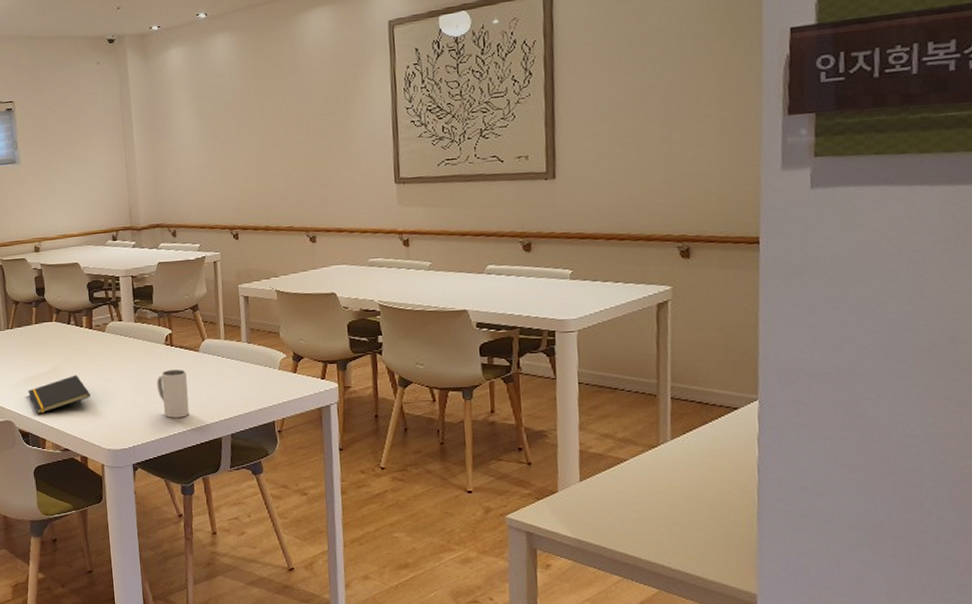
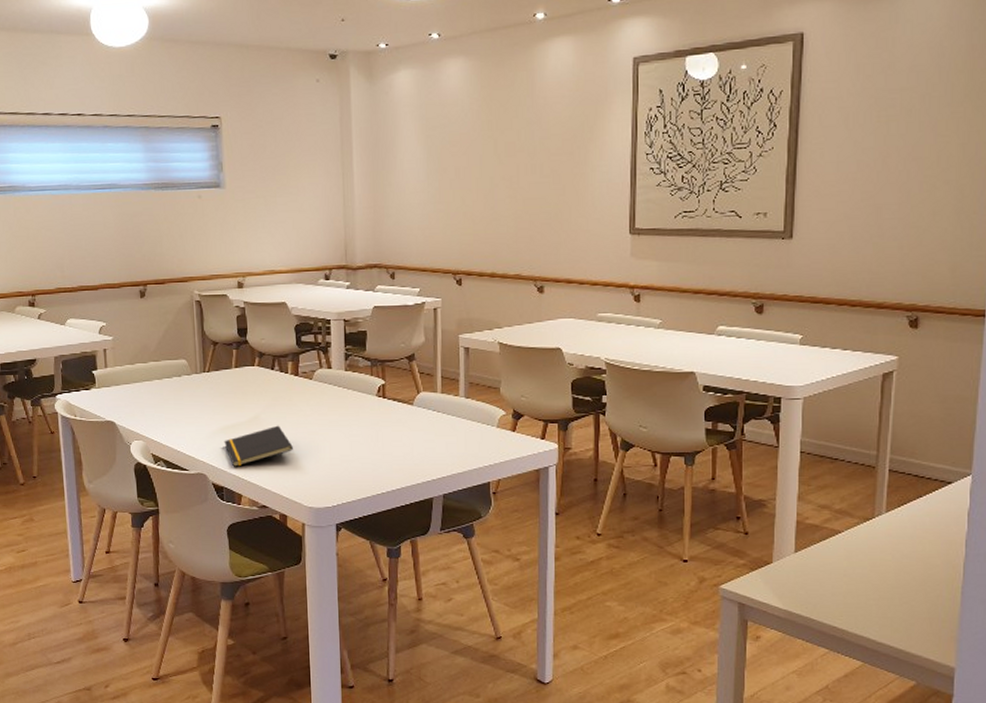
mug: present [156,369,189,418] -> none [365,423,400,475]

